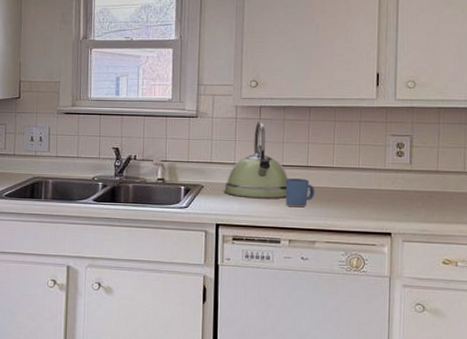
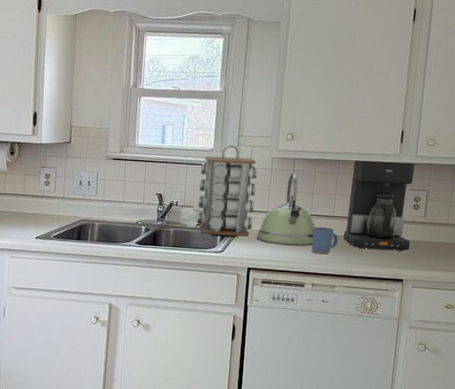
spice rack: none [157,93,221,192] -> present [196,144,258,238]
coffee maker: none [320,107,397,201] -> present [343,161,415,251]

